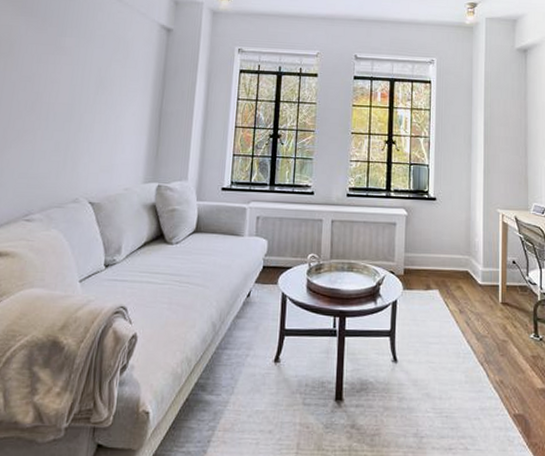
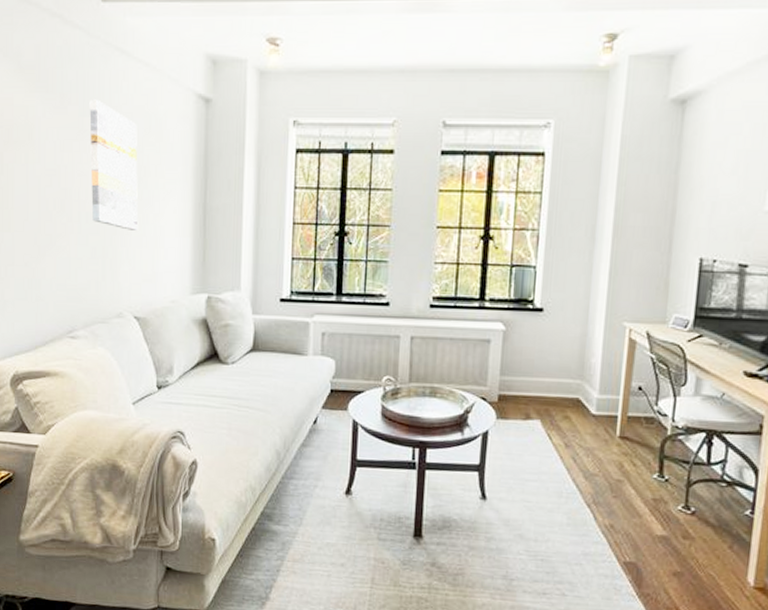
wall art: none [59,24,108,129] -> present [89,99,139,230]

